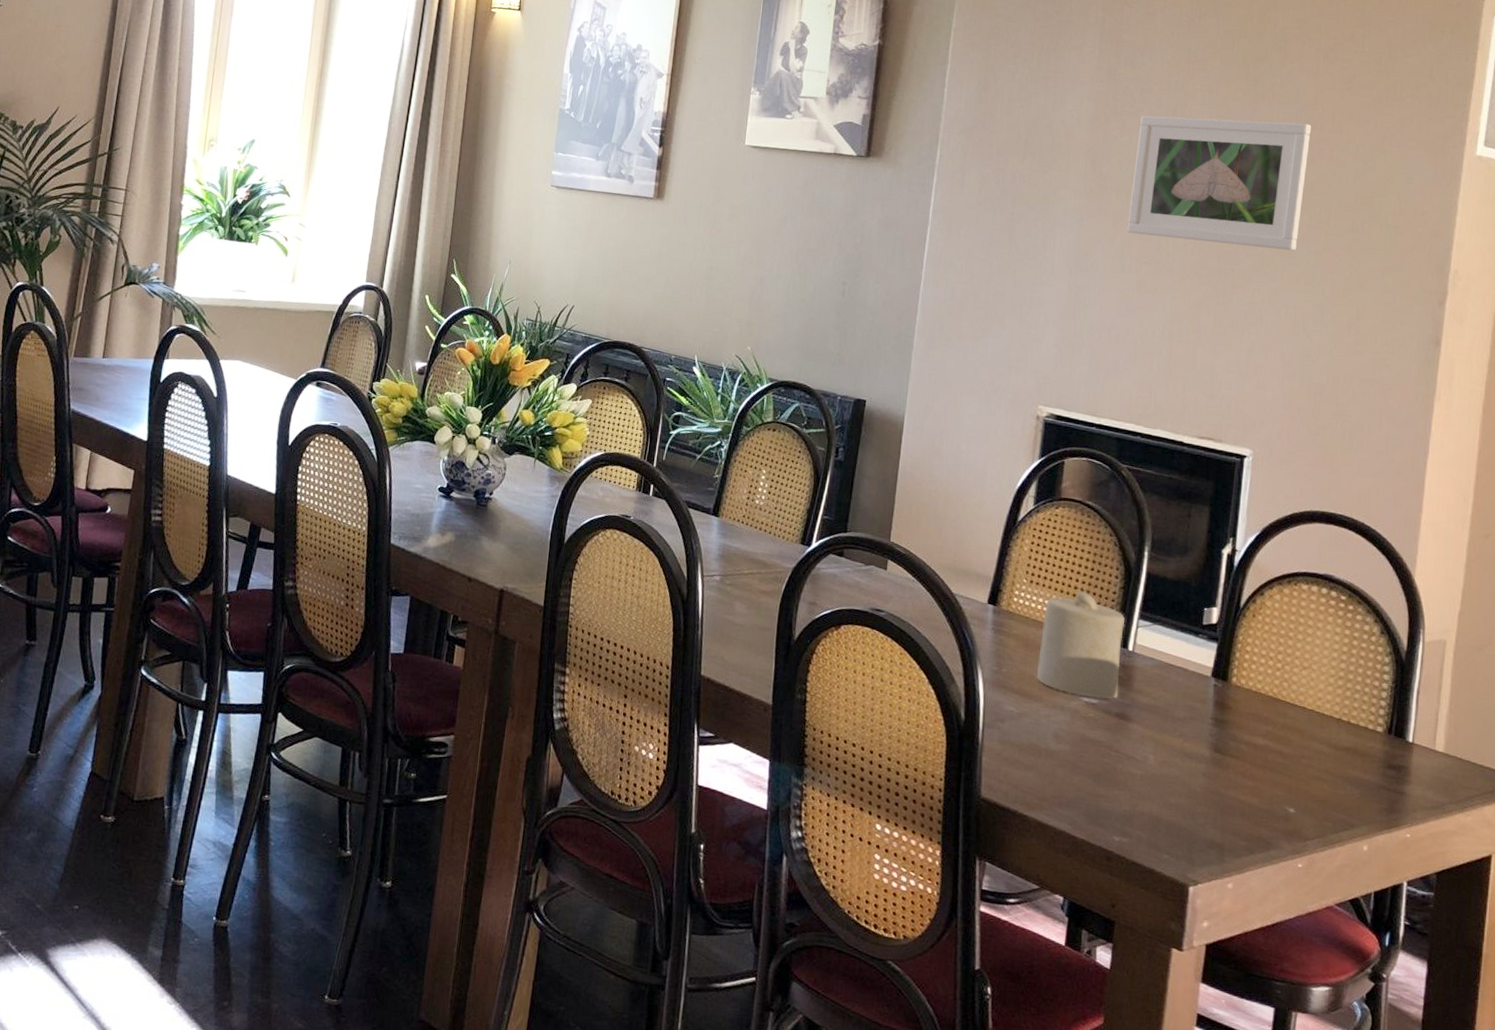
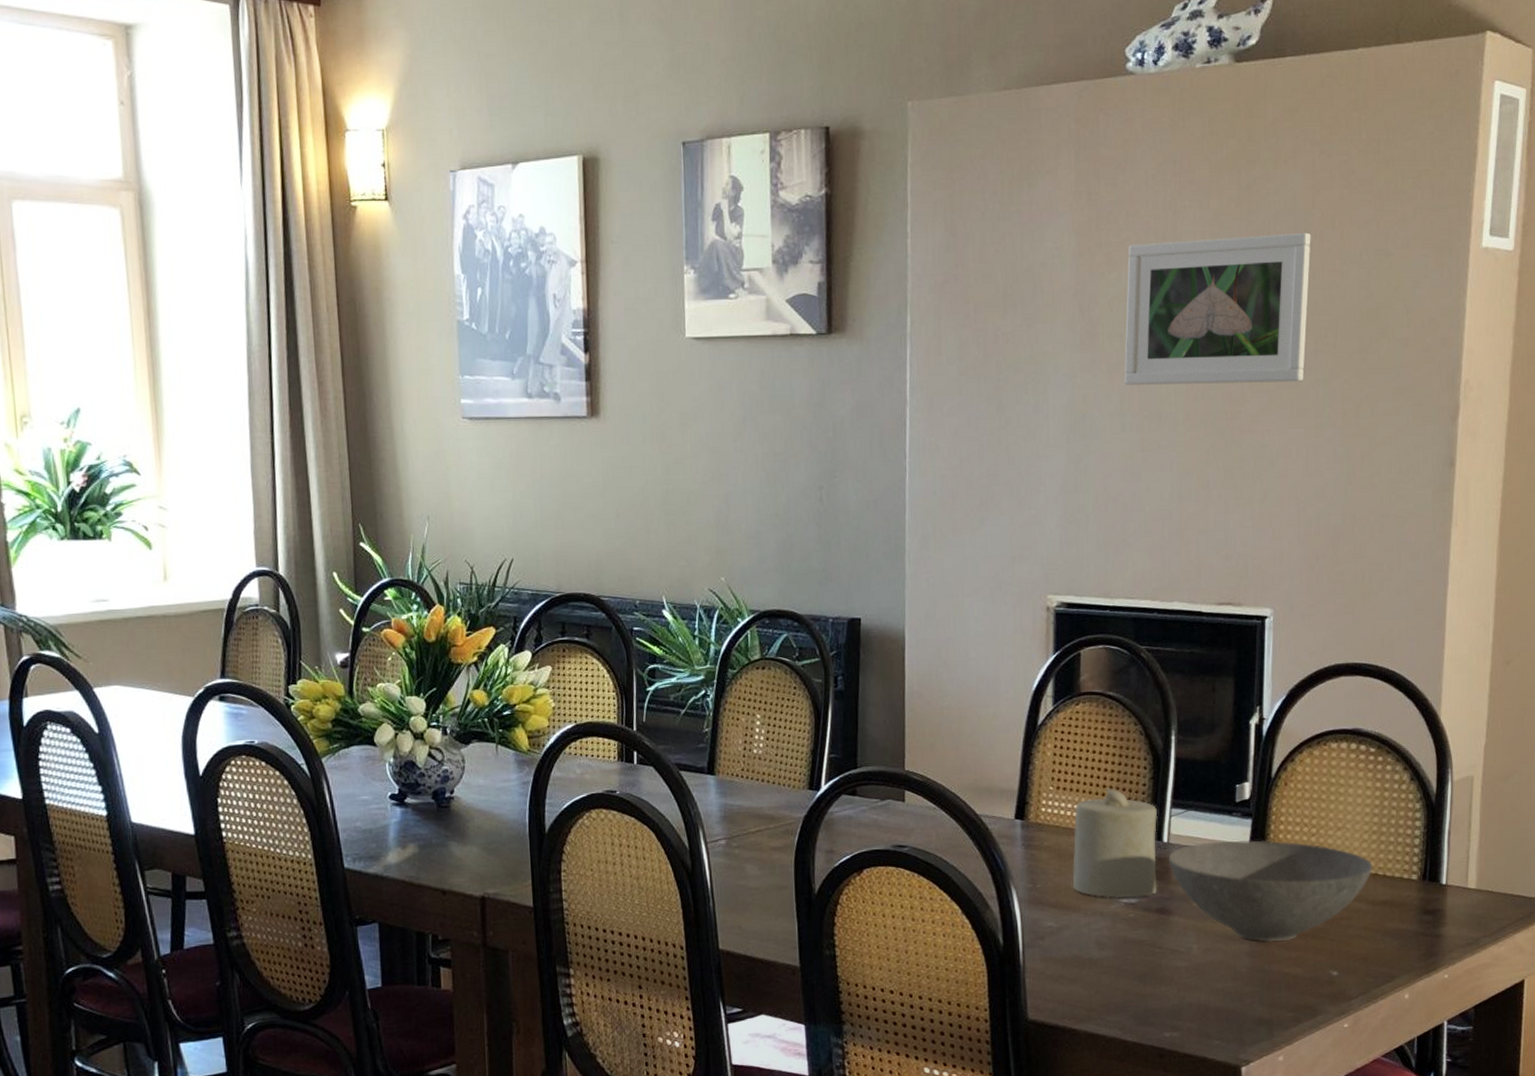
bowl: none [1132,657,1337,769] -> present [1168,840,1373,942]

